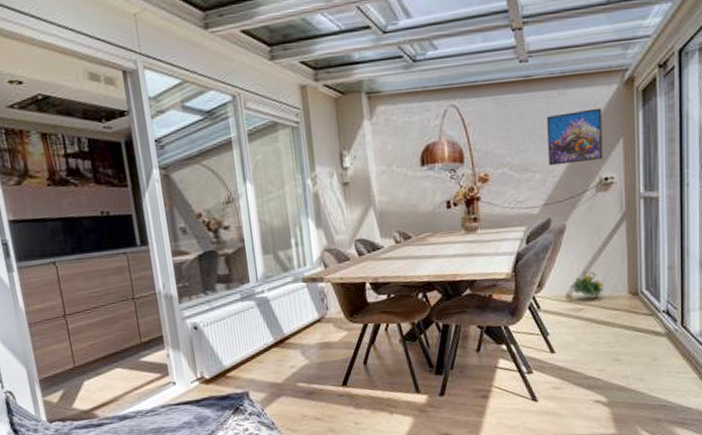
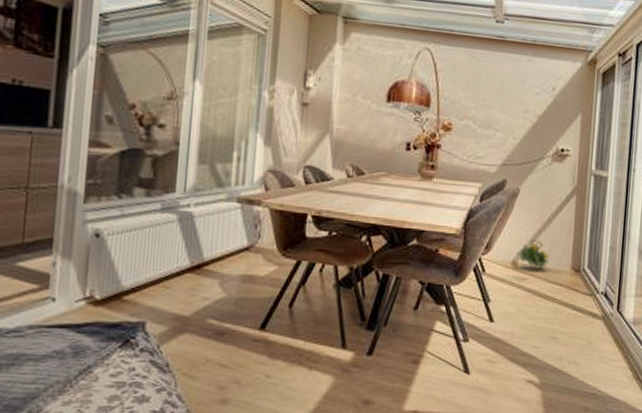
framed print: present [547,107,603,166] -> none [511,79,565,130]

